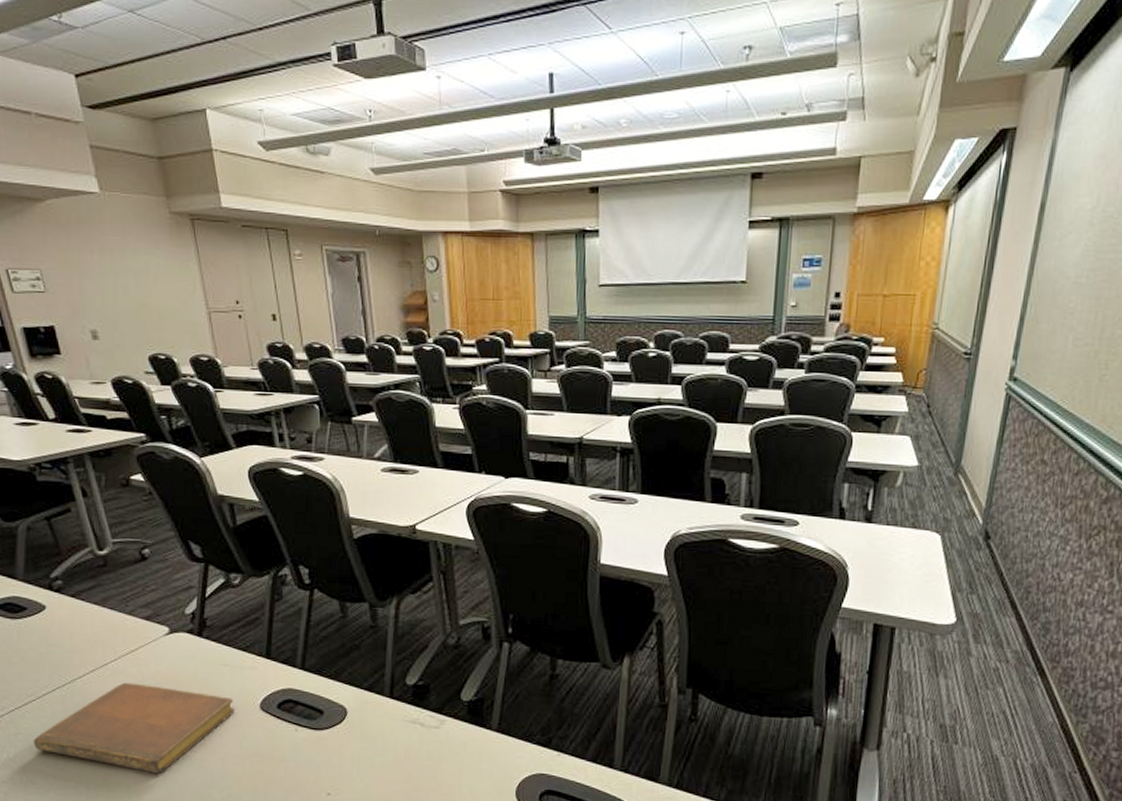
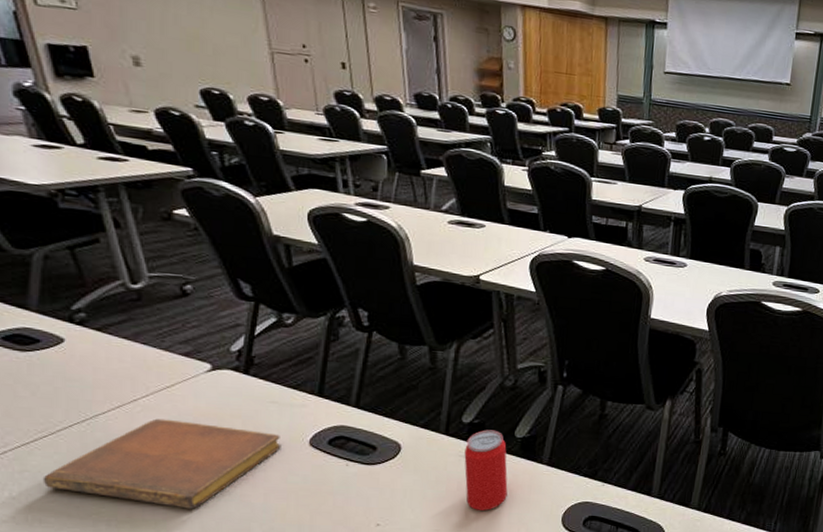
beverage can: none [410,692,457,781] -> present [464,429,508,511]

